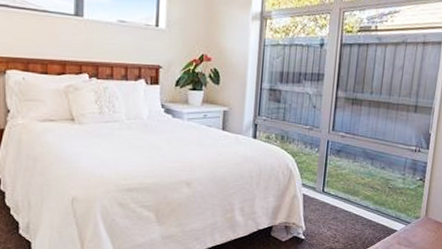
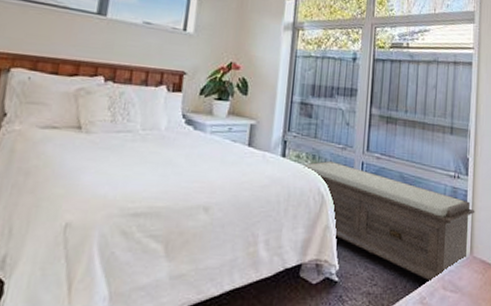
bench: none [273,140,433,239] -> present [304,160,475,282]

